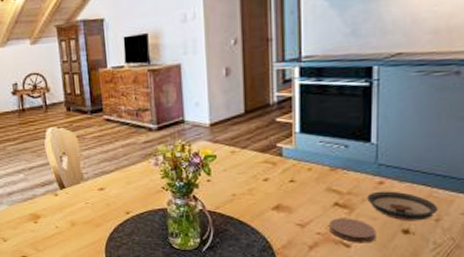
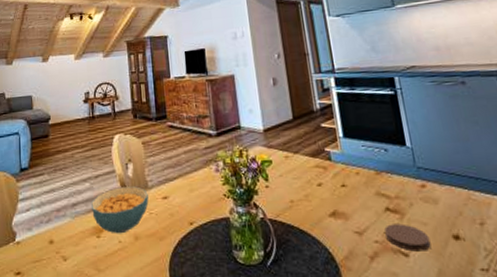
cereal bowl: none [27,178,85,221] -> present [92,186,149,234]
saucer: present [367,191,439,221] -> none [413,194,480,226]

